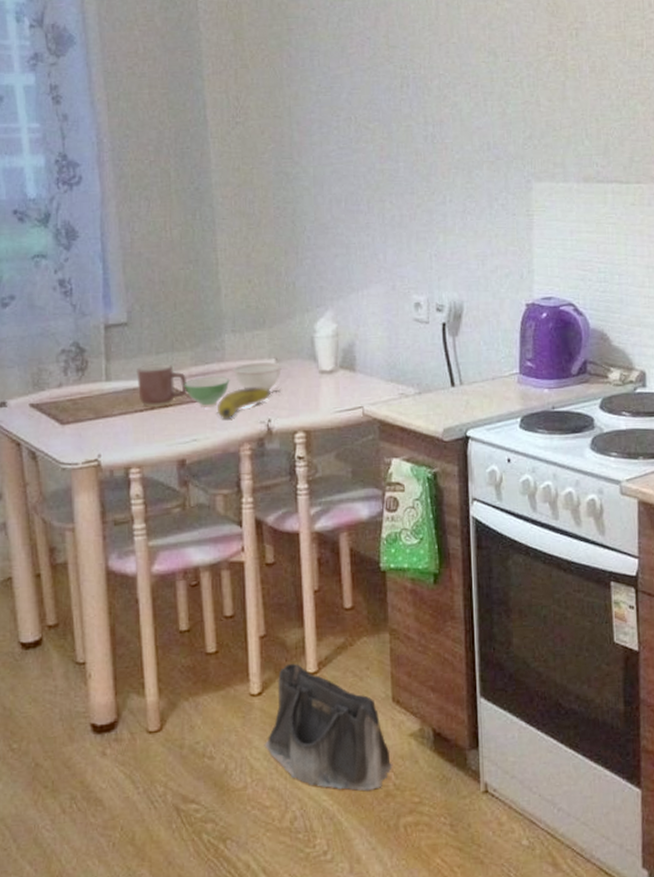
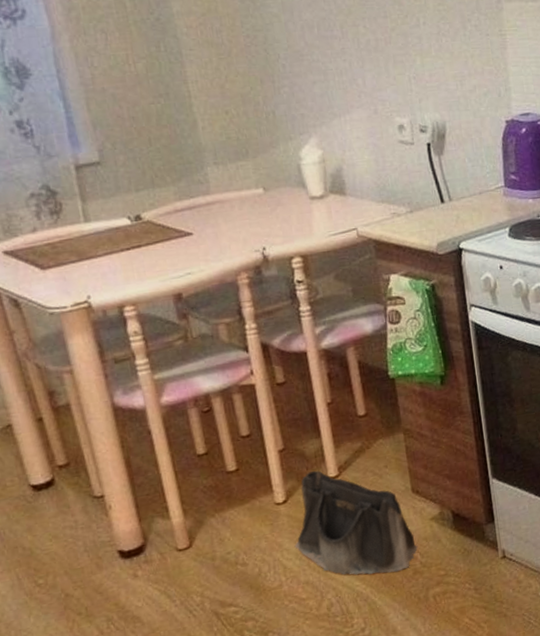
mug: present [136,364,186,407] -> none [117,200,174,245]
bowl: present [184,376,230,407] -> none [170,209,219,241]
fruit: present [217,387,281,418] -> none [208,217,273,250]
bowl: present [232,362,282,391] -> none [220,192,271,220]

